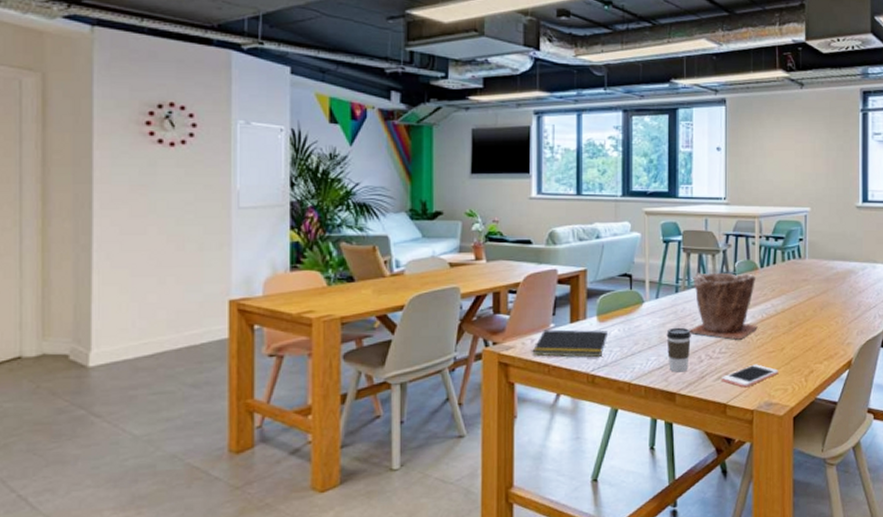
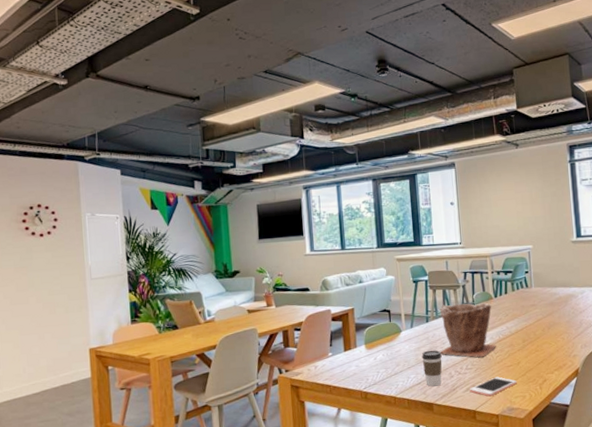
notepad: present [532,329,607,358] -> none [316,356,375,379]

